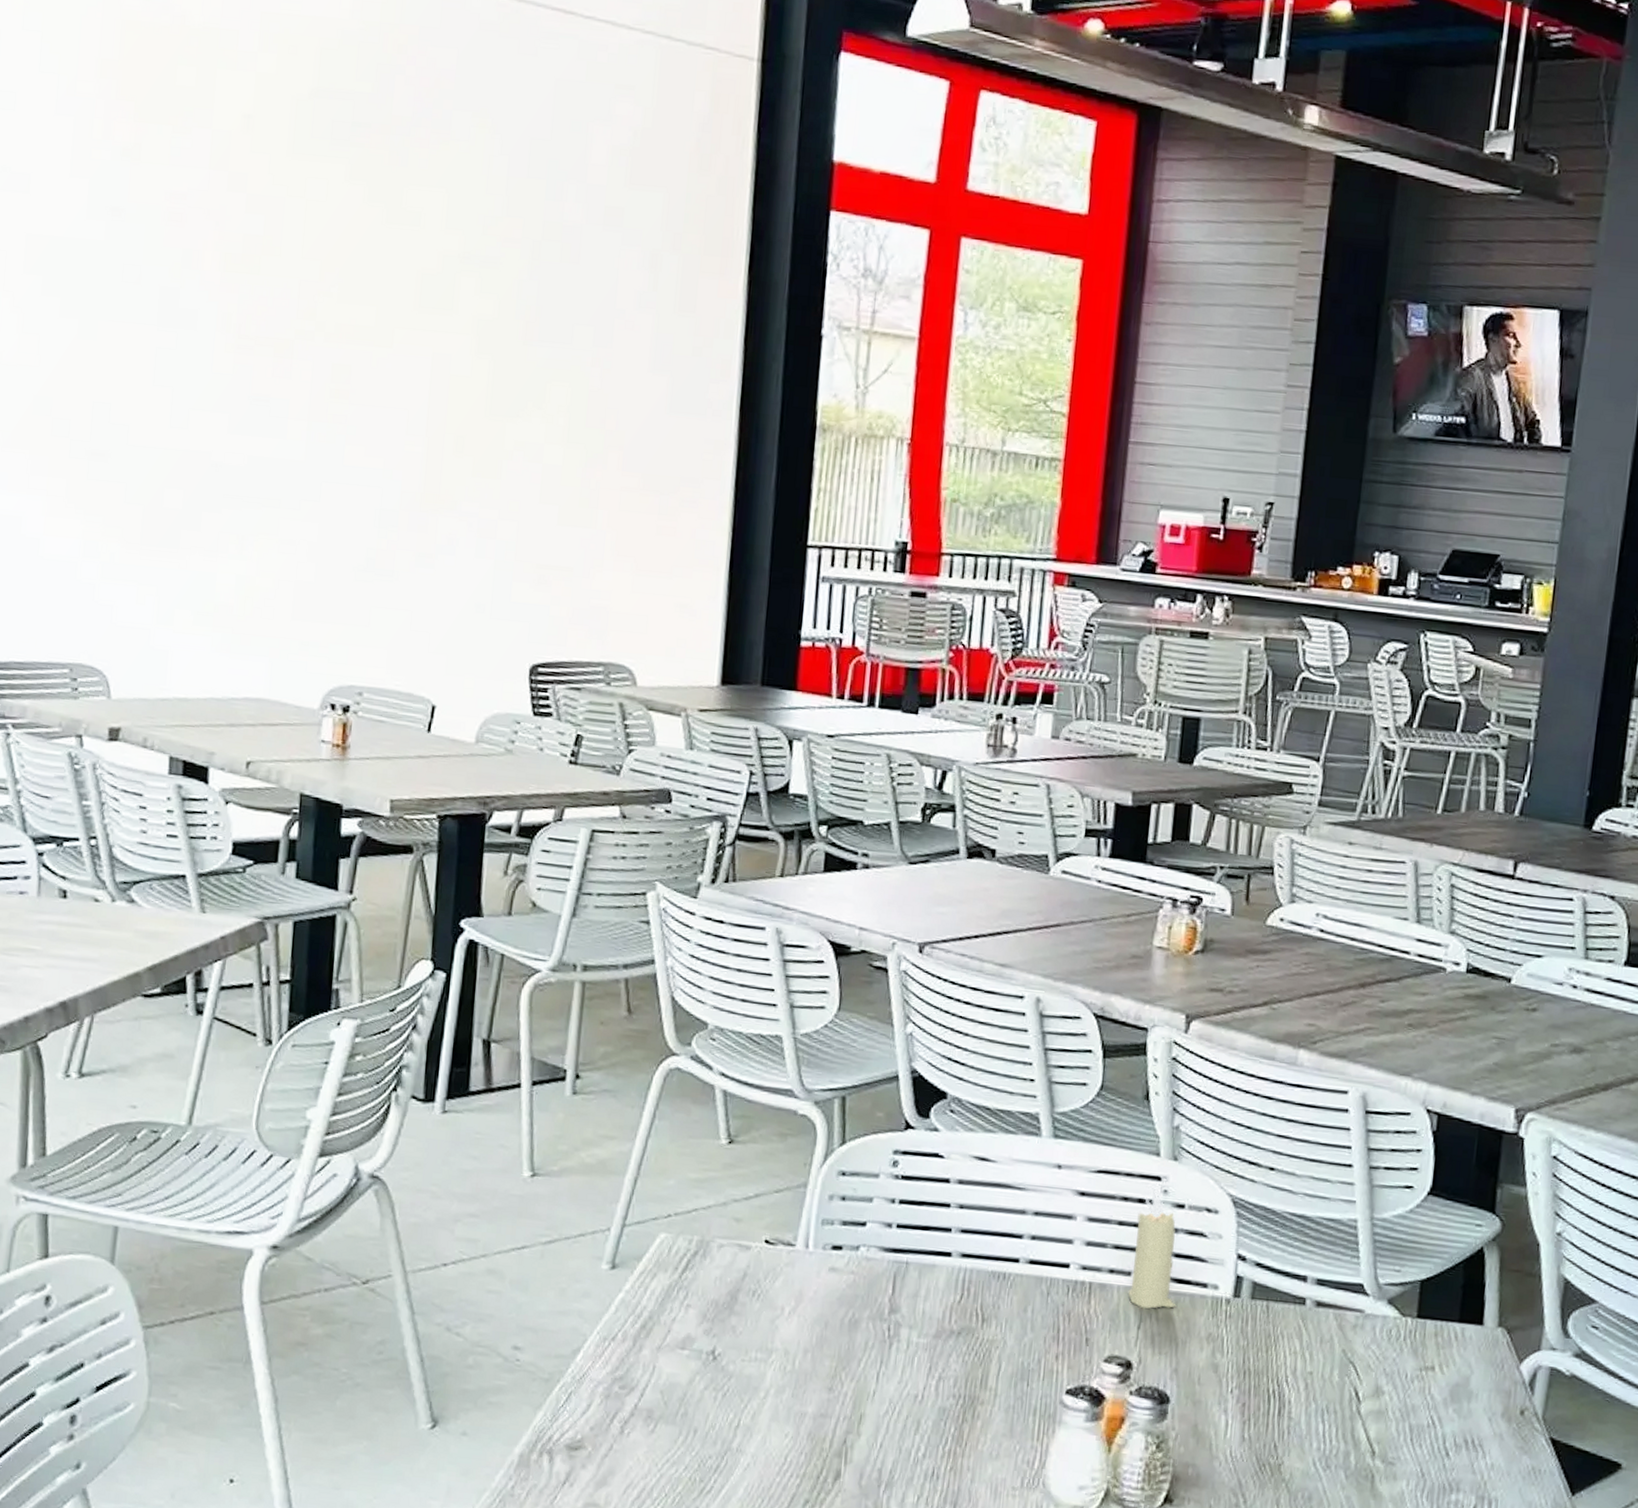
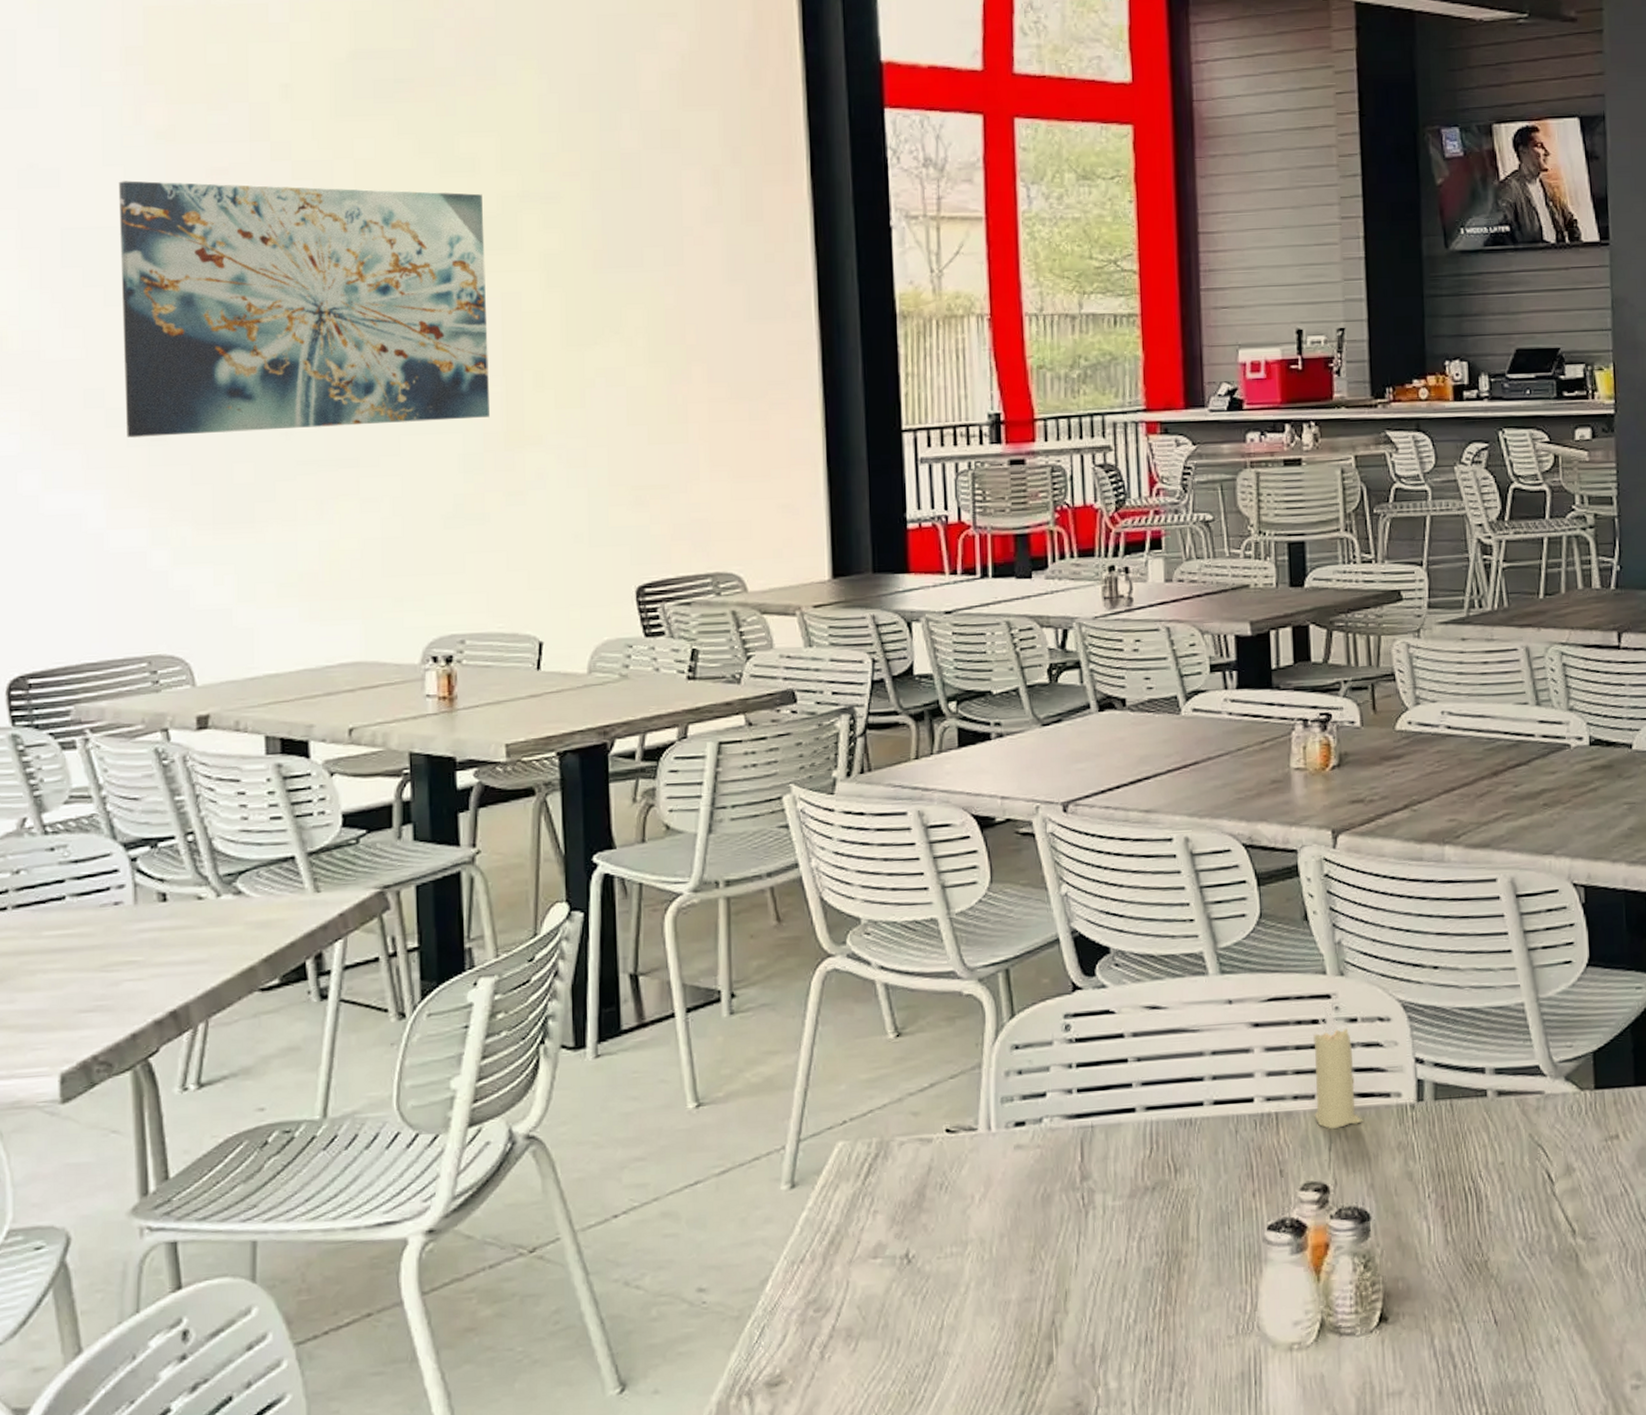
wall art: none [69,194,425,476] -> present [118,180,489,438]

